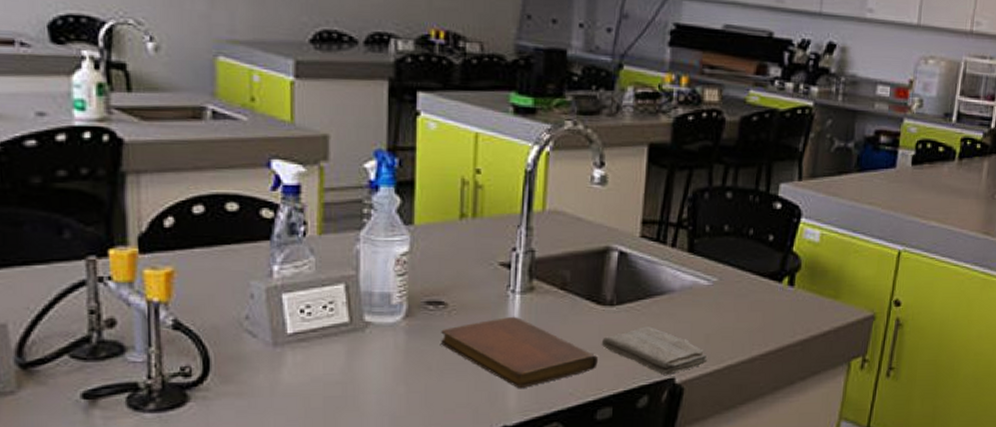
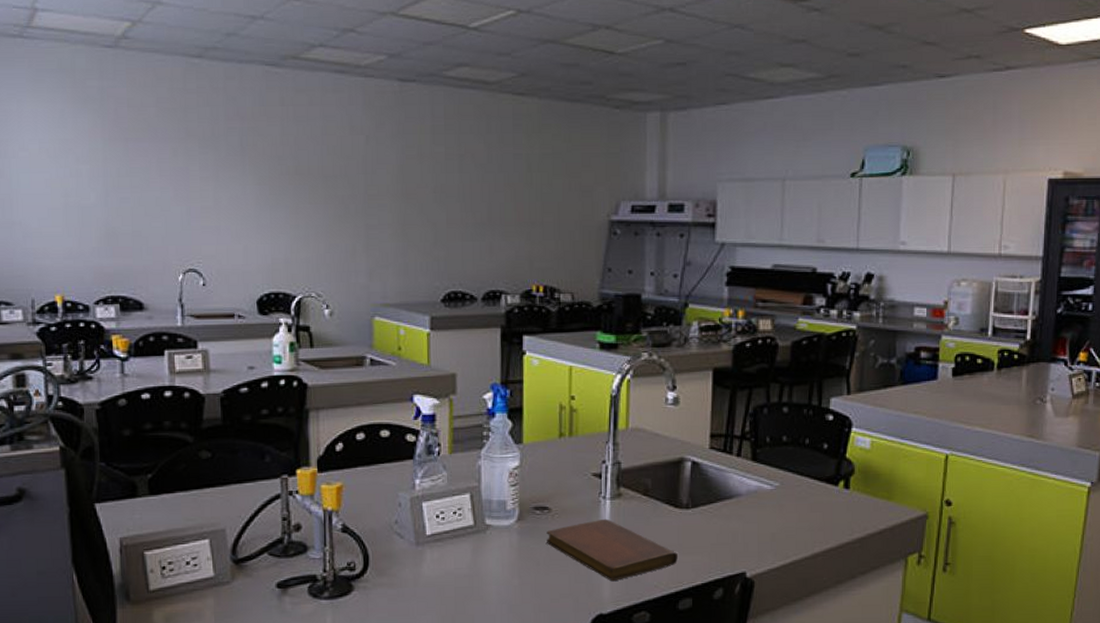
washcloth: present [601,326,708,376] -> none [680,526,774,571]

